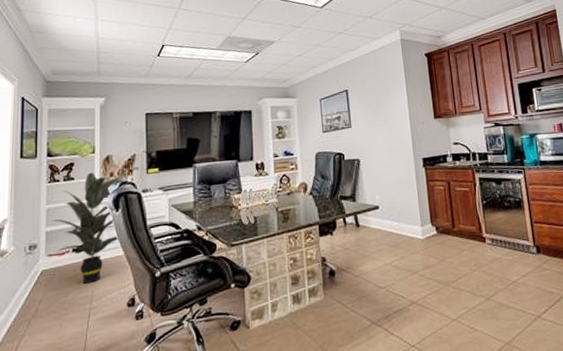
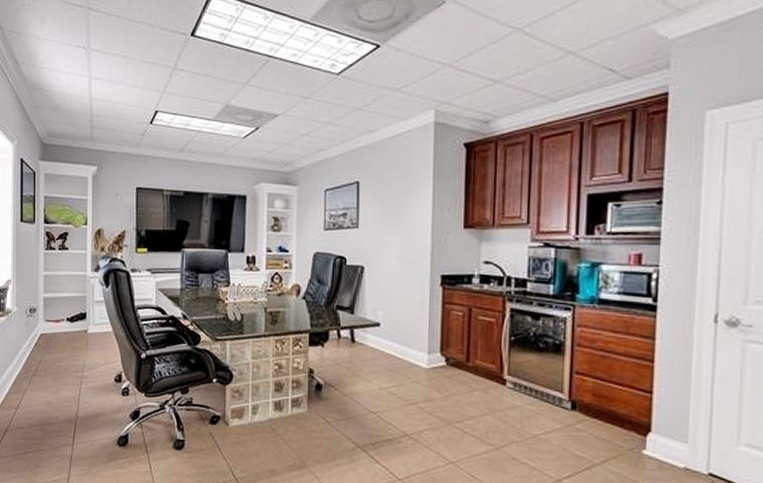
indoor plant: present [51,172,120,284] -> none [48,244,110,353]

